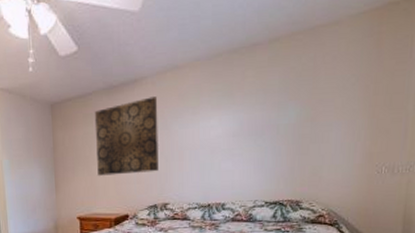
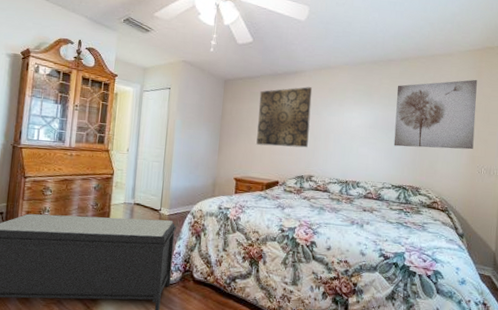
wall art: none [265,51,376,155] -> present [393,79,477,150]

